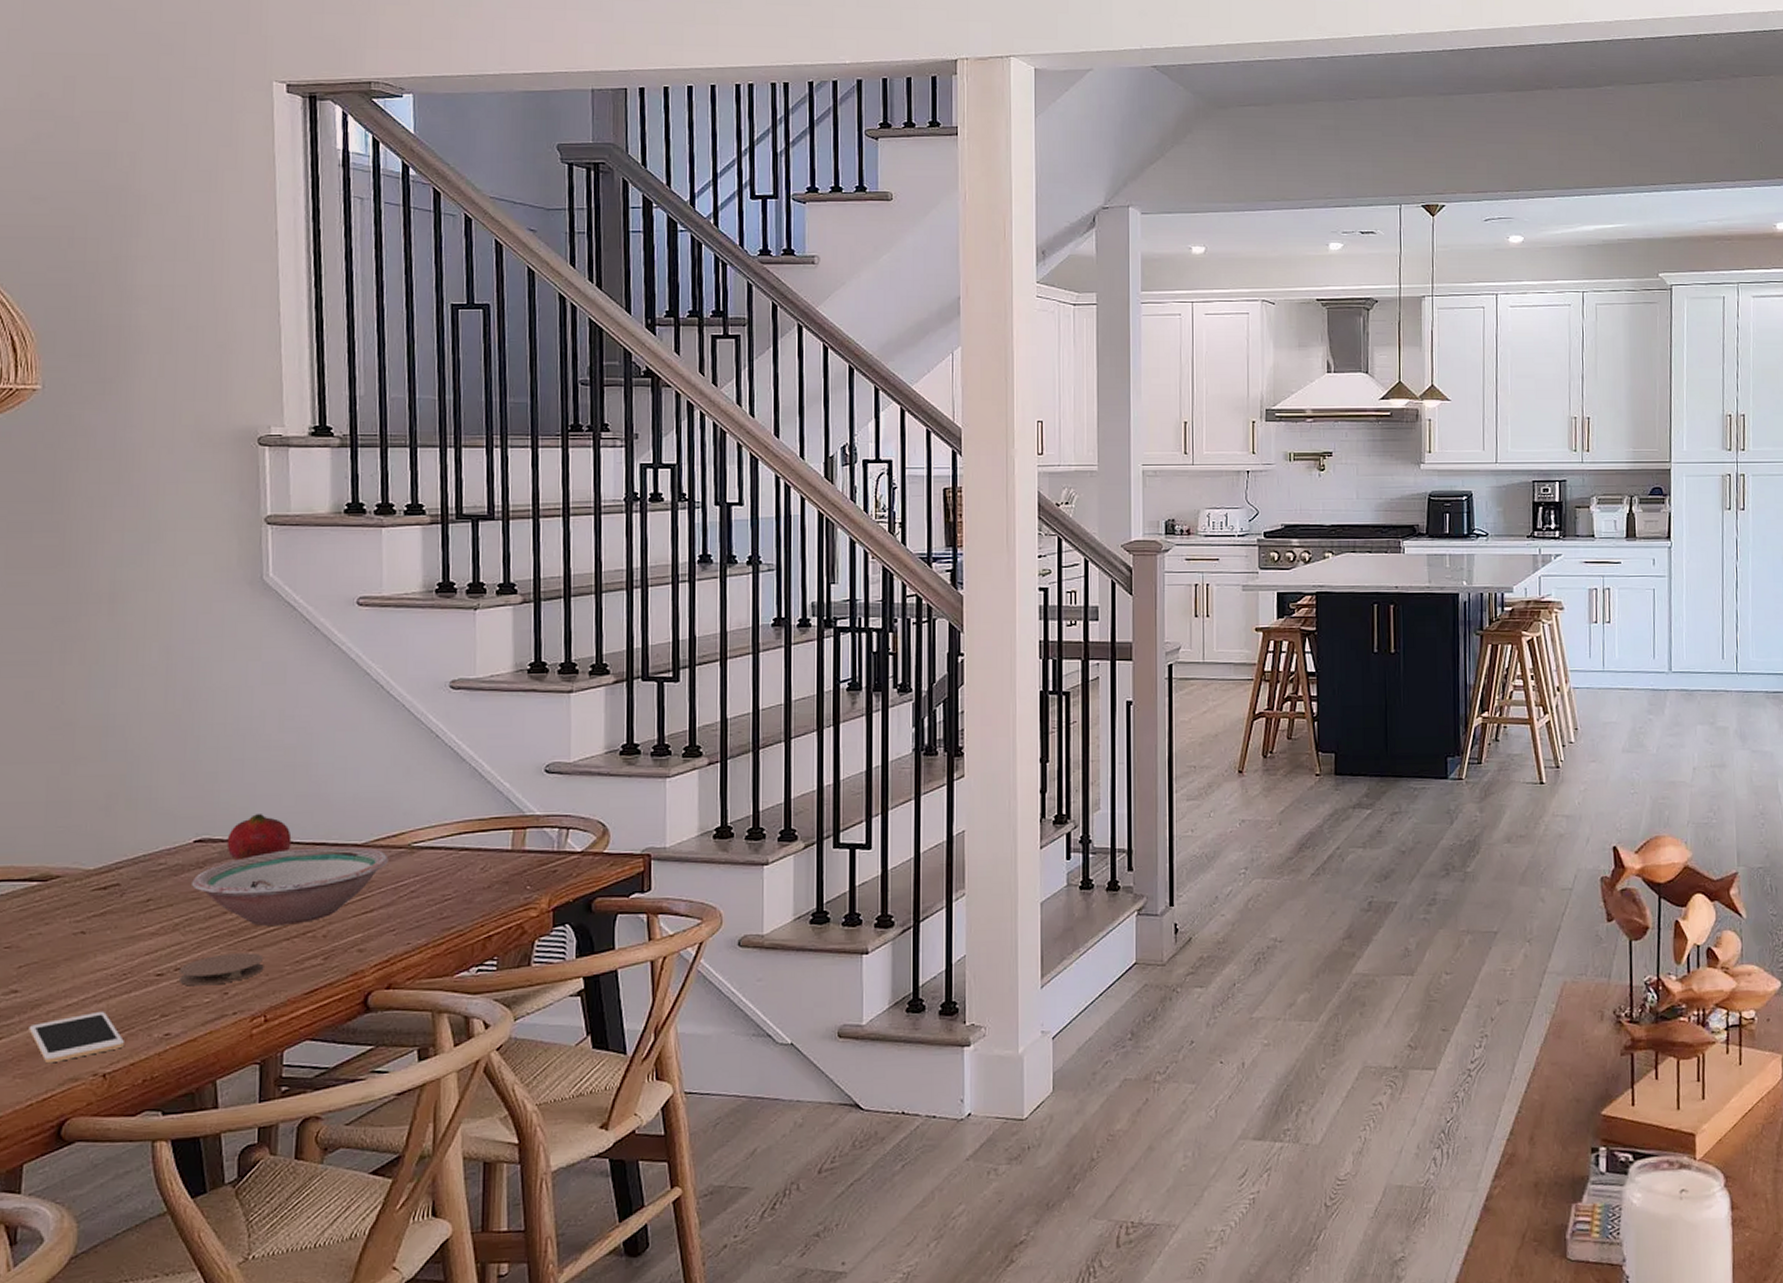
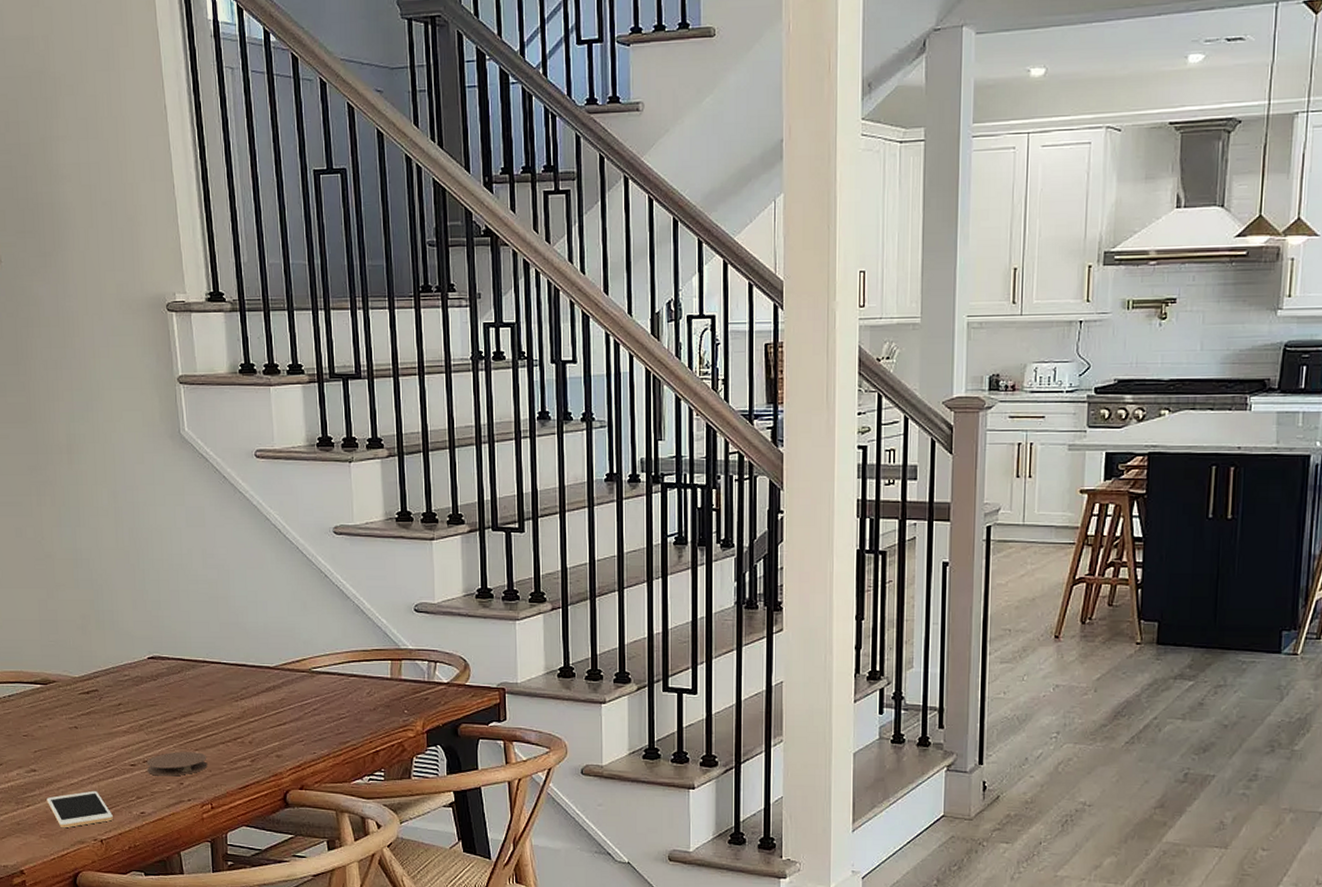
bowl: present [192,846,389,926] -> none [149,668,295,731]
fruit: present [226,814,292,861] -> none [172,638,220,676]

